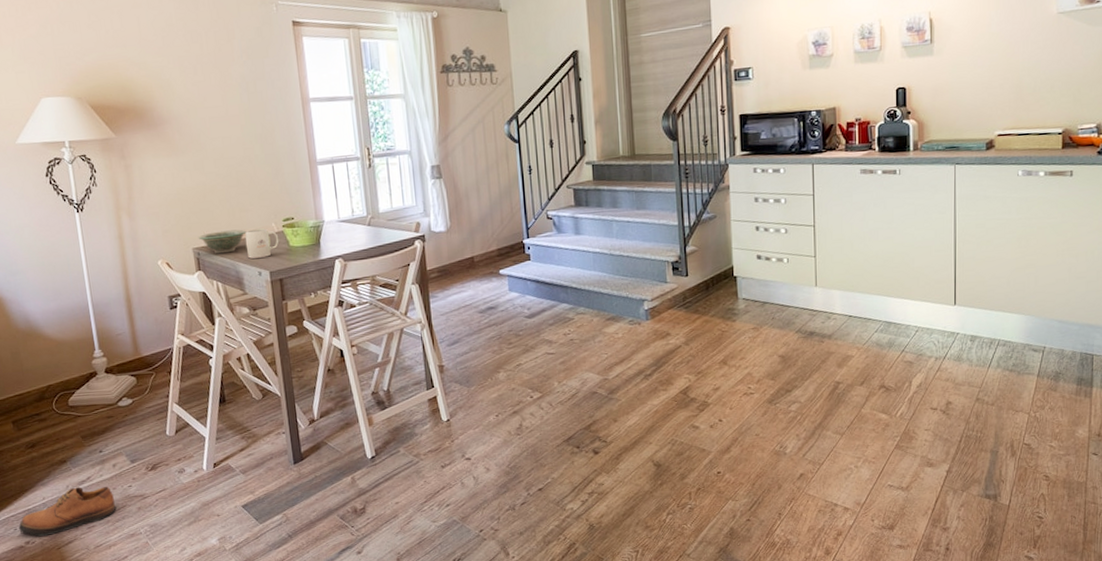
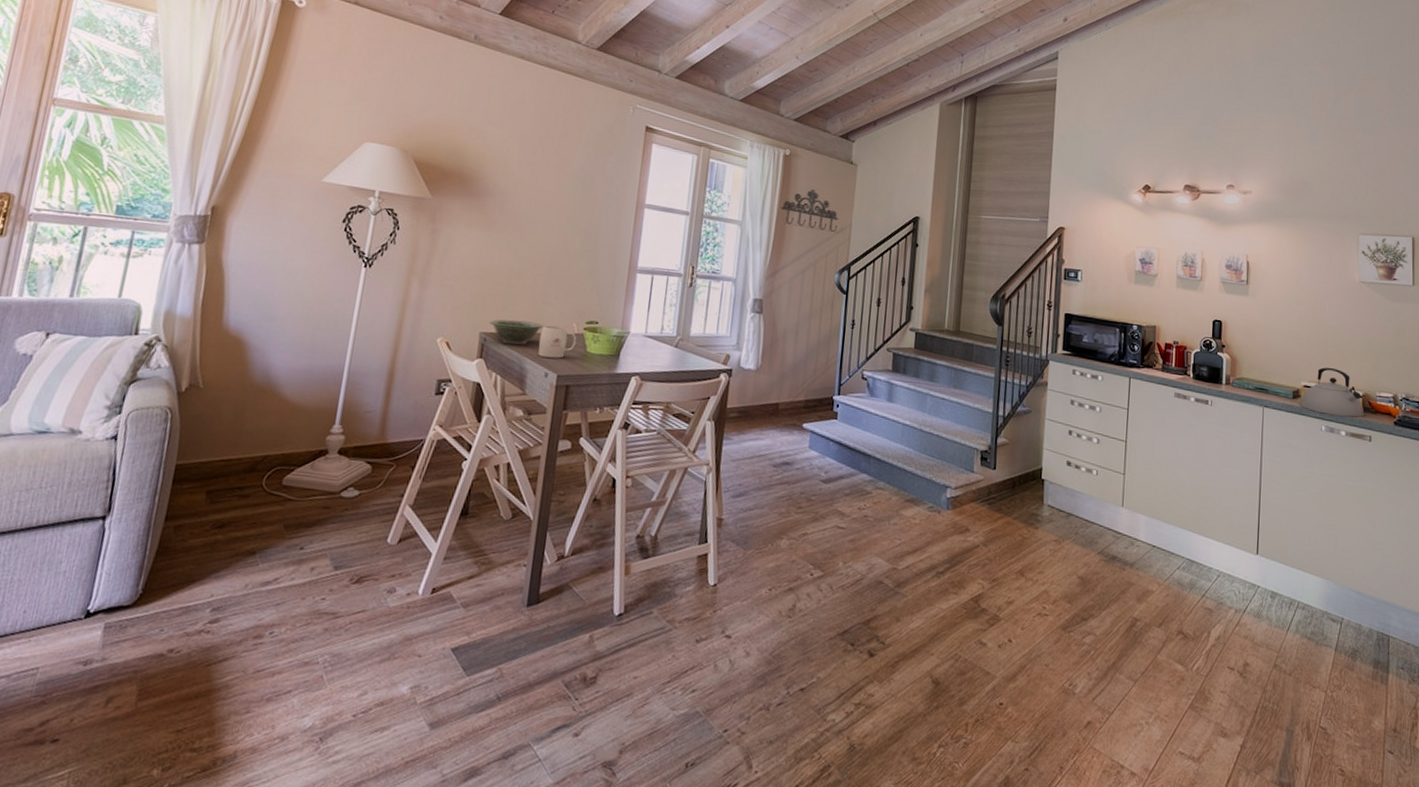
shoe: present [18,487,117,536] -> none [166,588,300,646]
kettle: none [993,110,1065,159] -> present [1299,367,1364,418]

